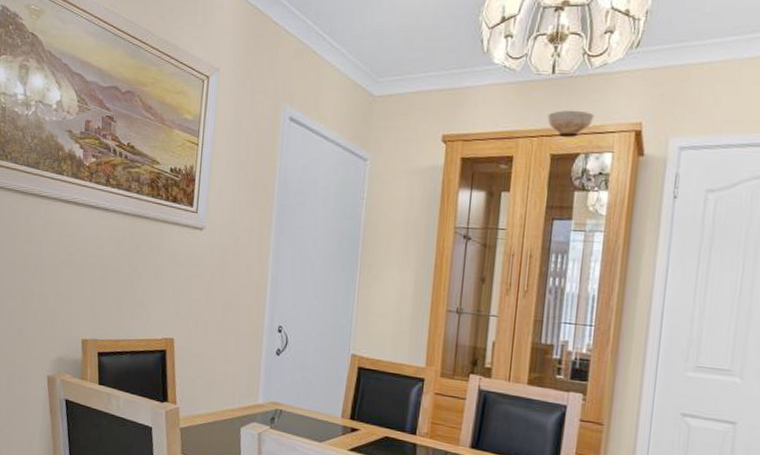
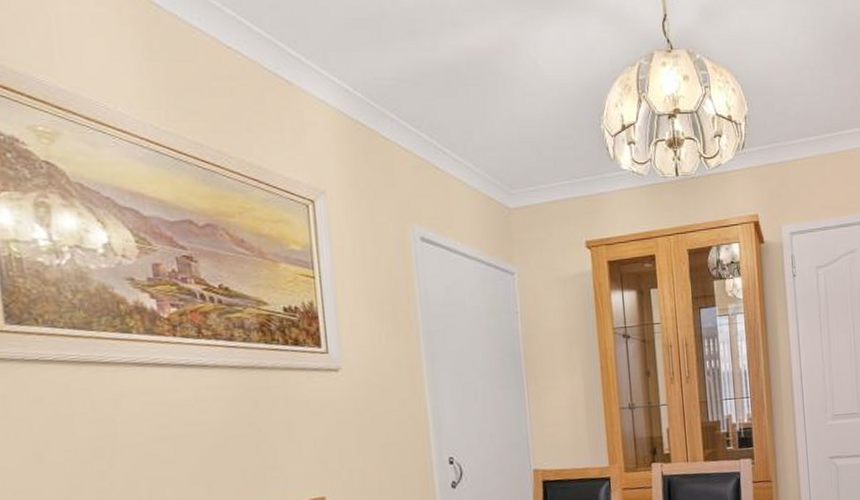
decorative bowl: present [547,110,595,138] -> none [679,207,719,234]

